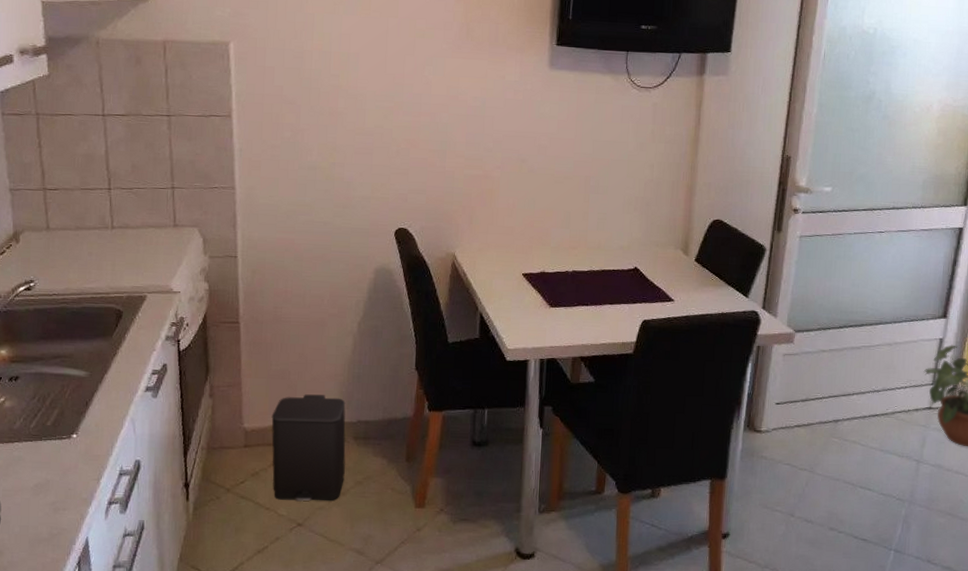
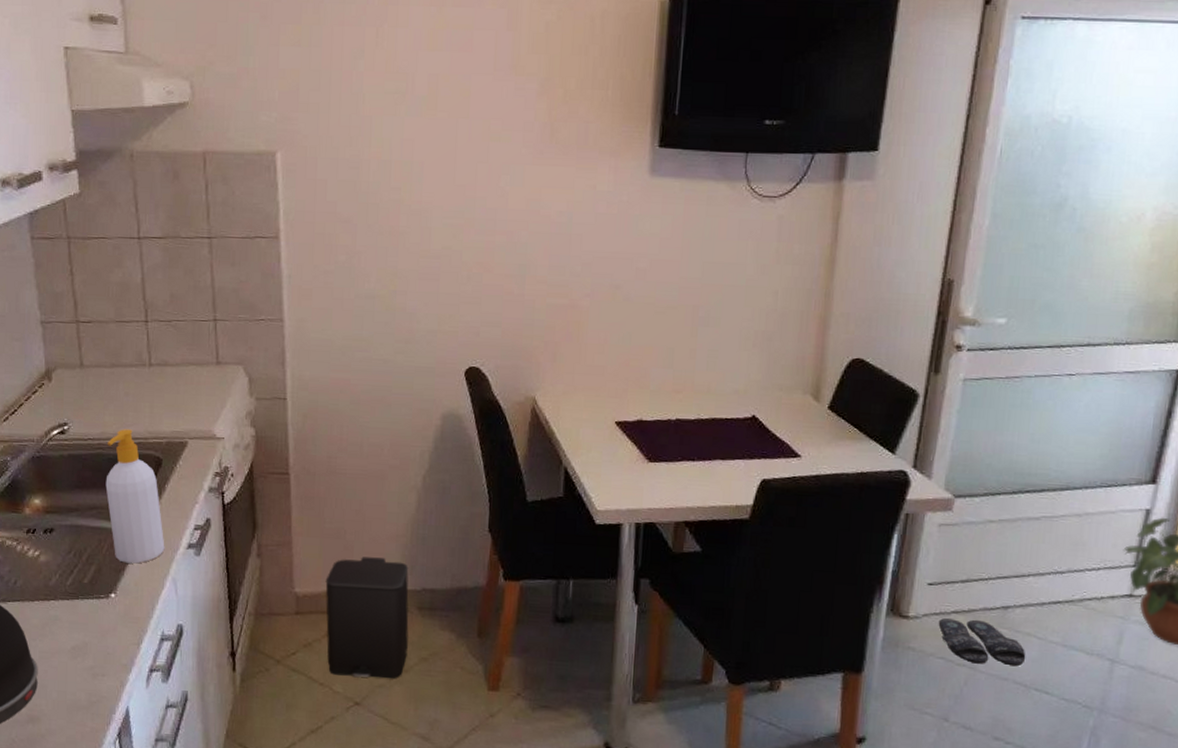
soap bottle: none [69,285,124,406] -> present [105,429,165,564]
slippers: none [784,431,853,468] -> present [938,618,1026,666]

